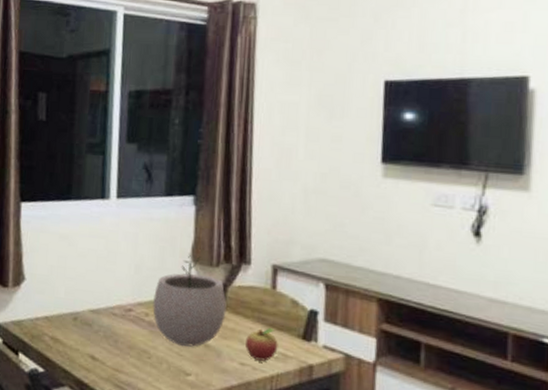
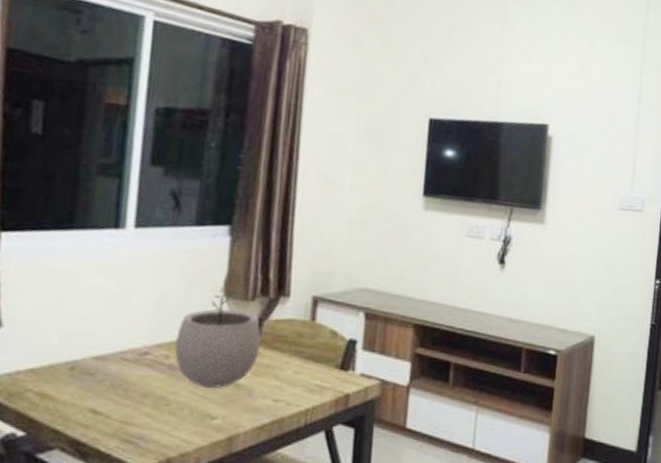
fruit: present [244,328,278,362] -> none [279,361,315,396]

